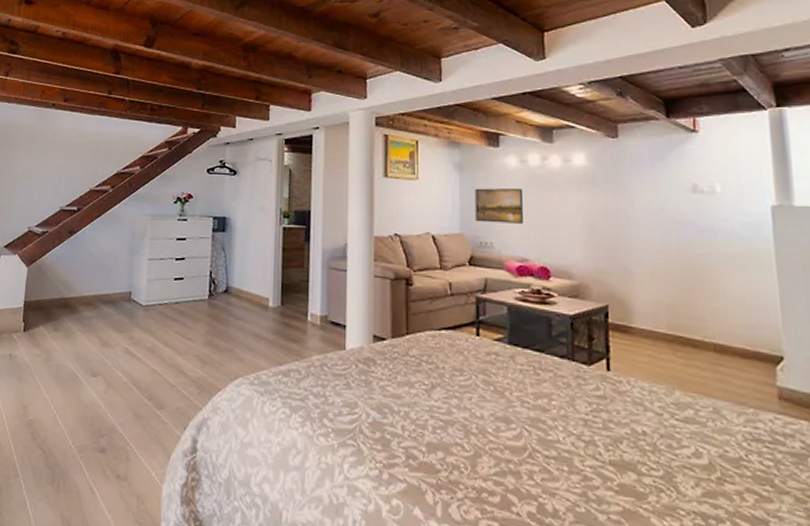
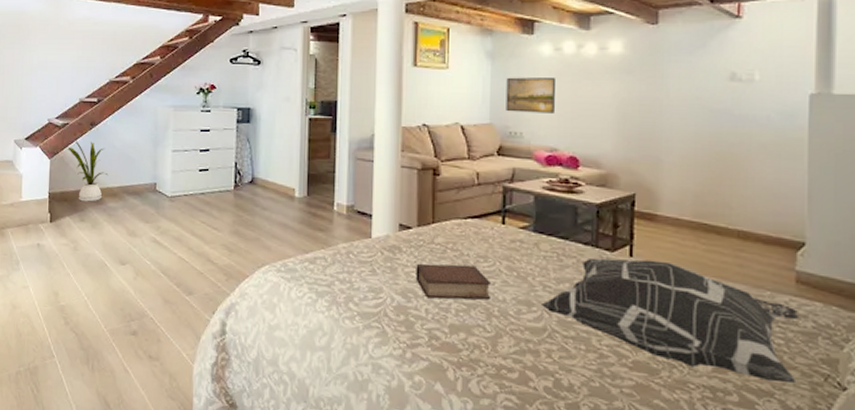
house plant: none [44,248,84,311] -> present [66,140,108,202]
book: none [391,376,469,417] -> present [415,263,492,301]
decorative pillow: none [521,371,791,511] -> present [542,257,800,384]

